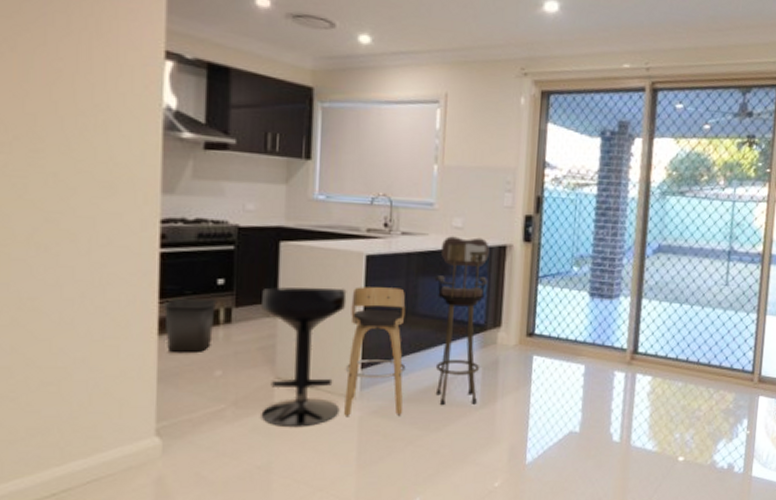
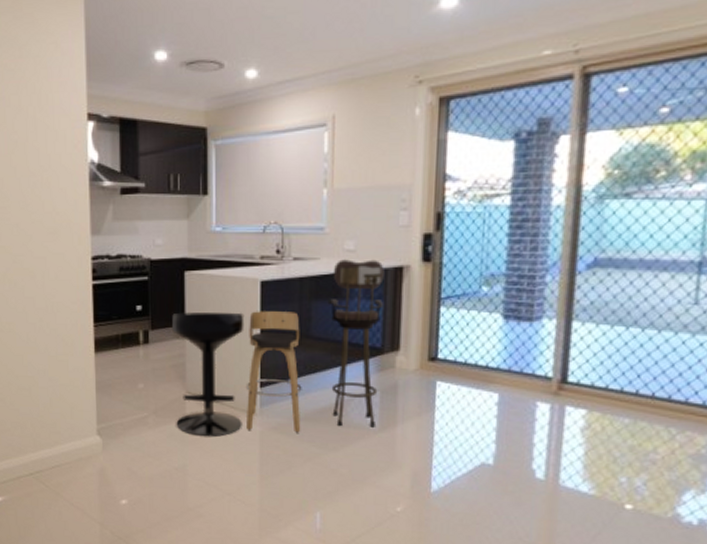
waste bin: present [163,298,218,352] -> none [97,322,137,368]

